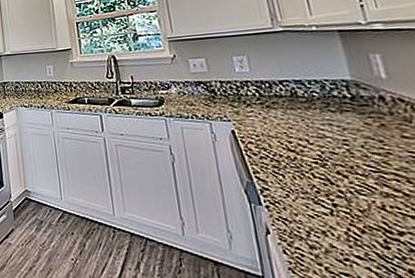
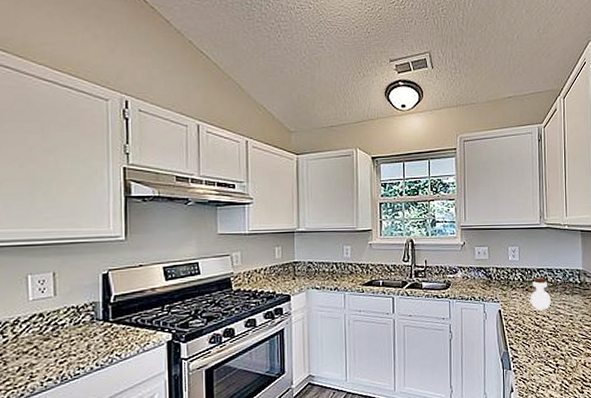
jar: none [274,91,308,132] -> present [530,277,551,310]

